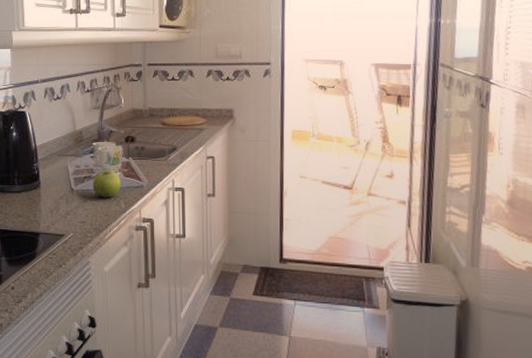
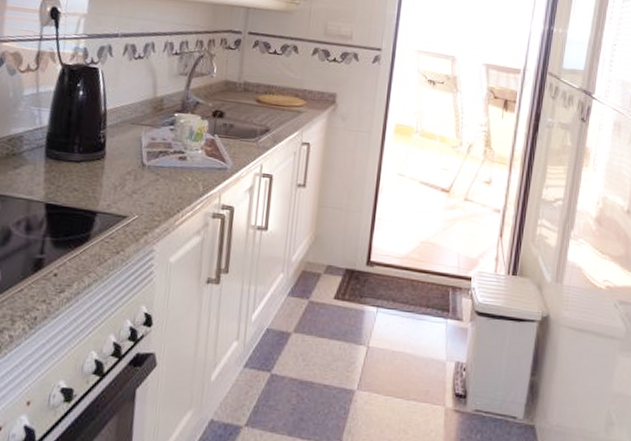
fruit: present [92,169,121,198] -> none [168,145,202,179]

